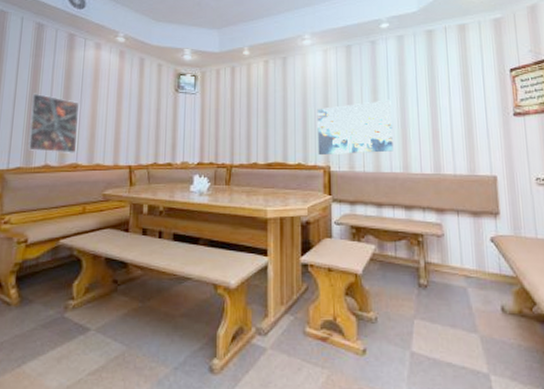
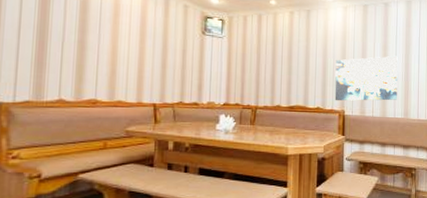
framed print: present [27,93,80,153] -> none [37,23,98,89]

